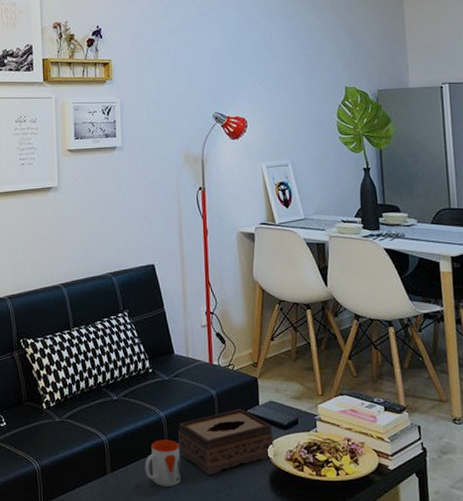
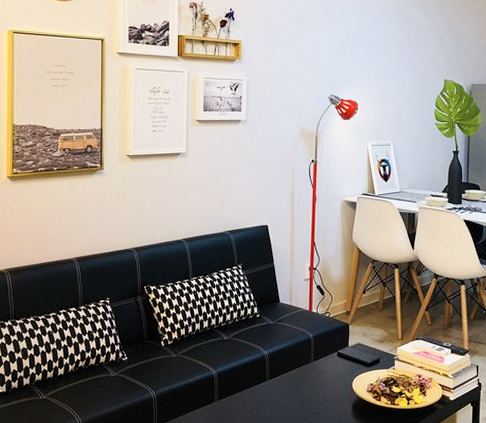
mug: present [145,439,181,486] -> none [248,373,278,412]
tissue box: present [178,408,274,476] -> none [278,349,358,404]

